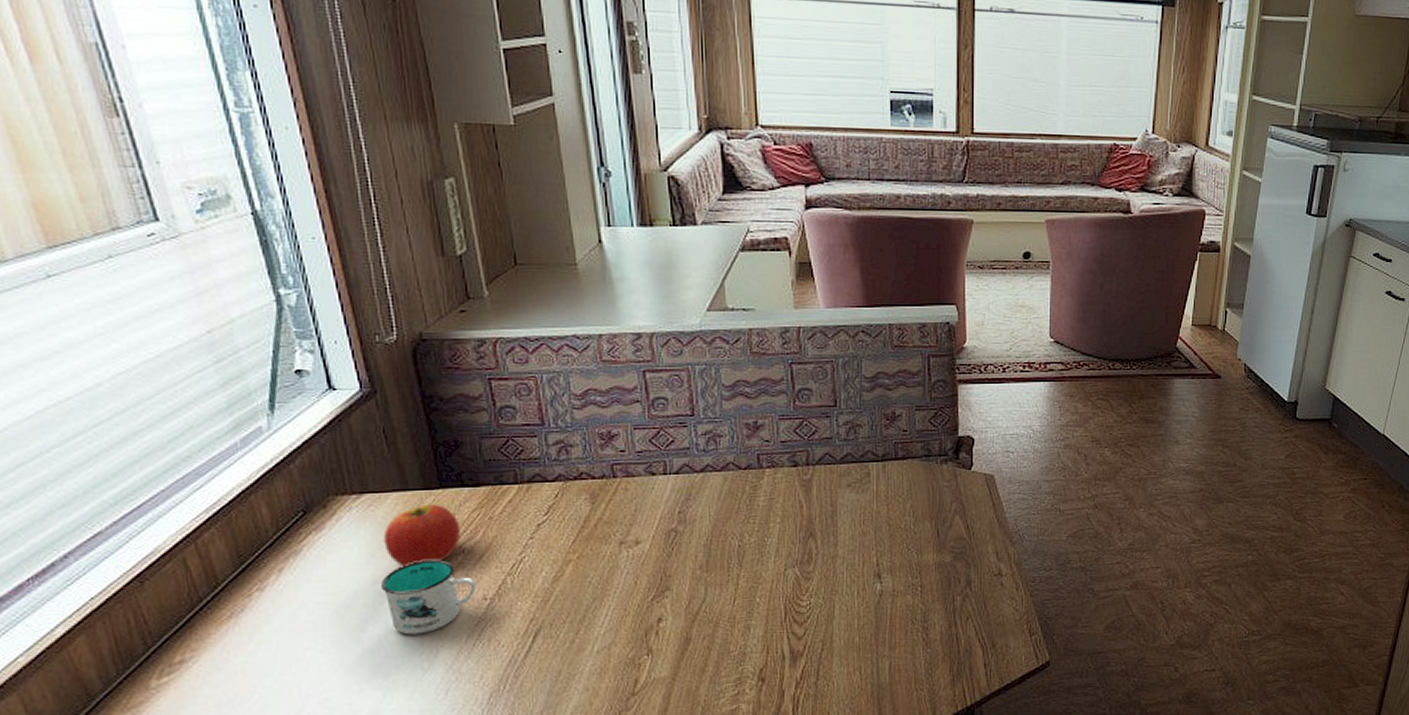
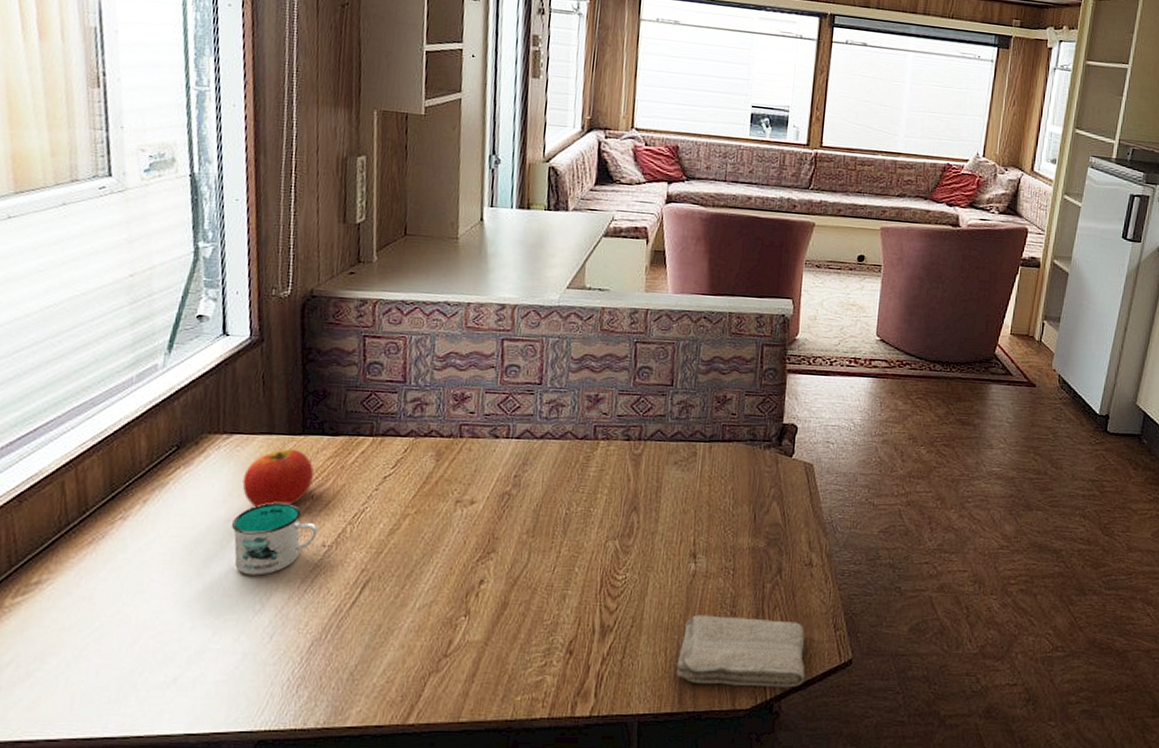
washcloth: none [872,630,1003,697] -> present [676,615,805,688]

